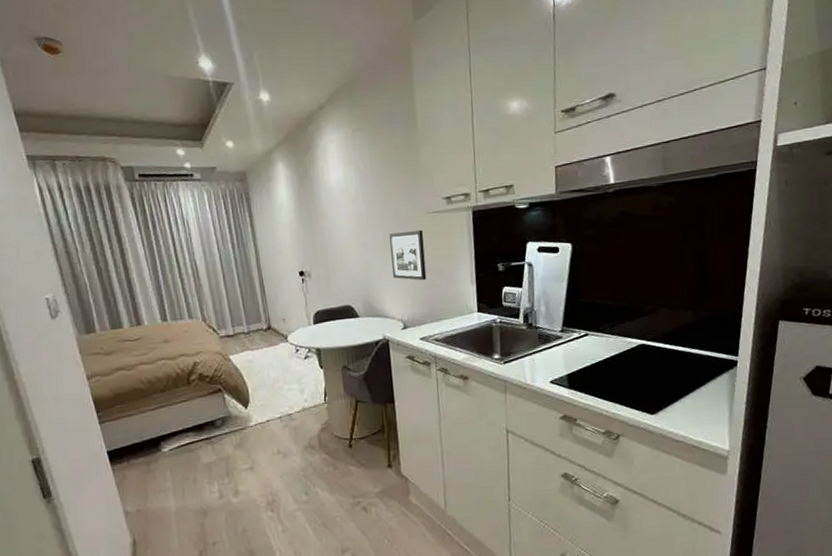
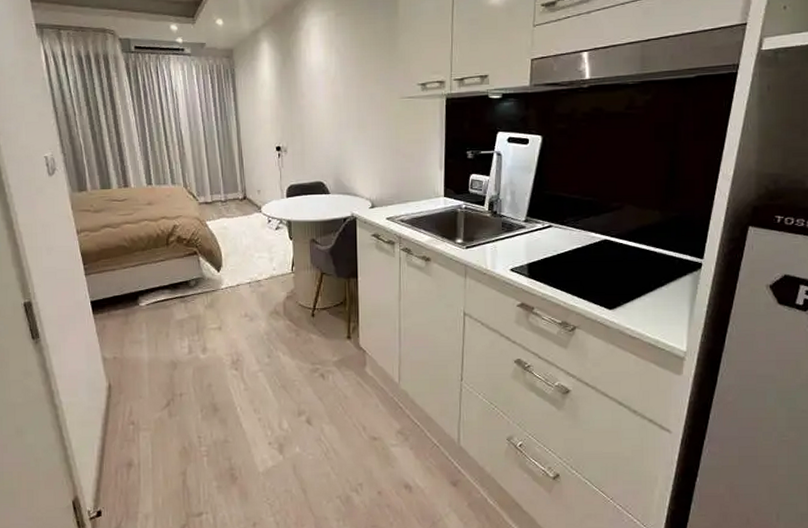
picture frame: present [389,229,427,281] -> none [364,113,397,163]

